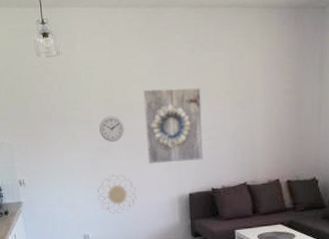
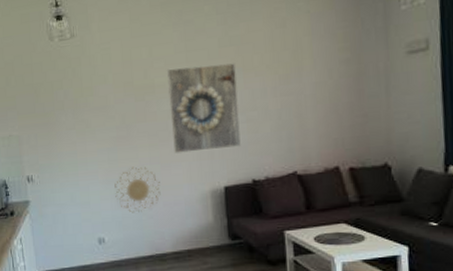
wall clock: present [98,115,125,142] -> none [116,100,146,130]

